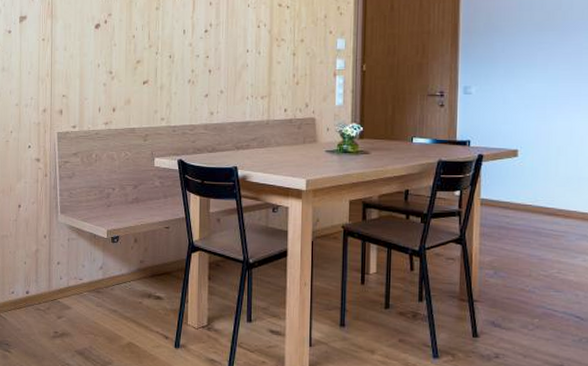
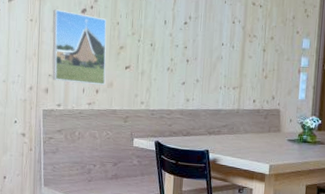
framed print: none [65,26,123,103] -> present [52,9,107,86]

